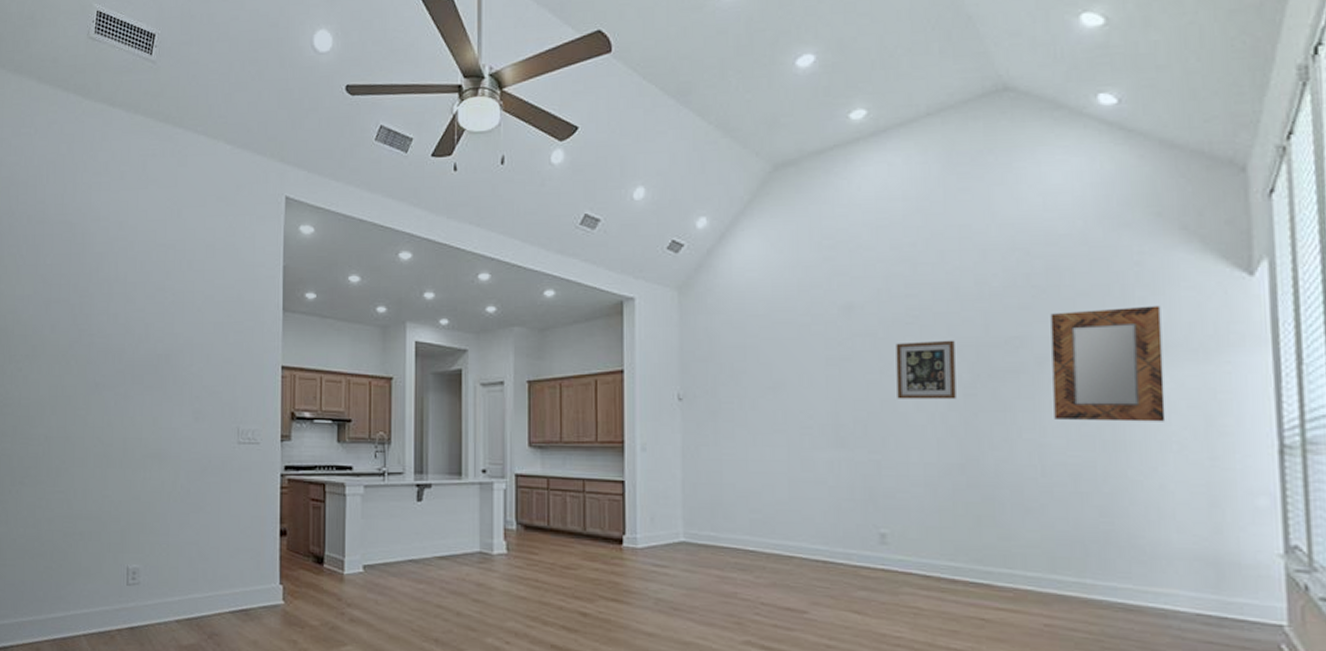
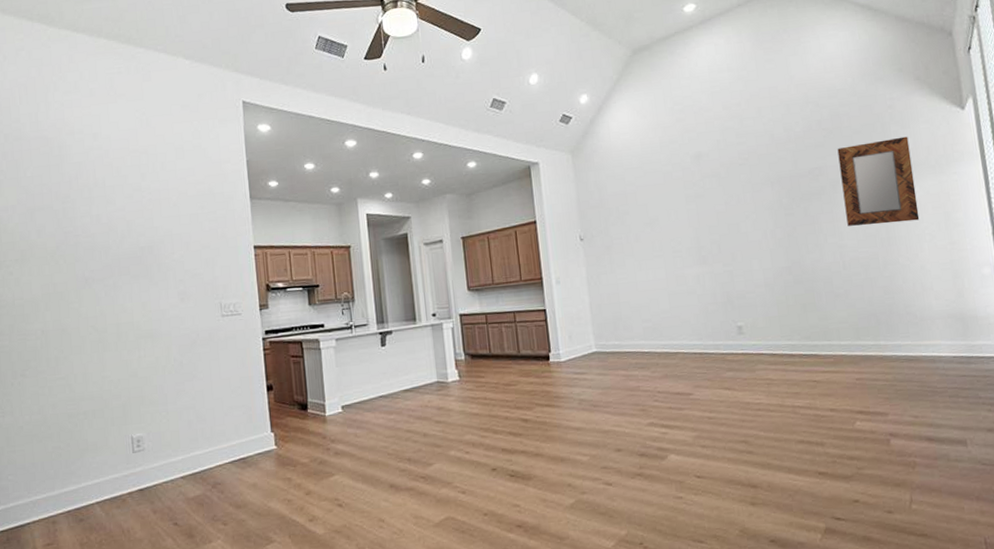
wall art: present [896,340,956,400] -> none [734,174,780,223]

